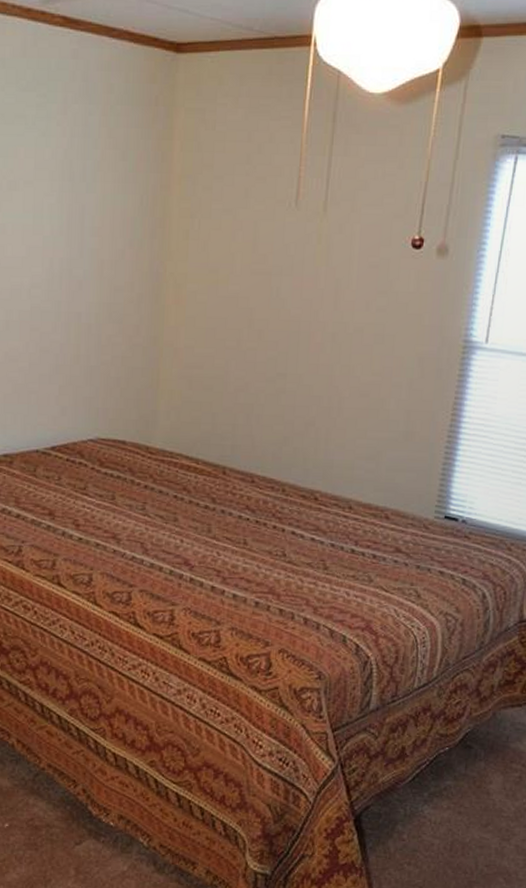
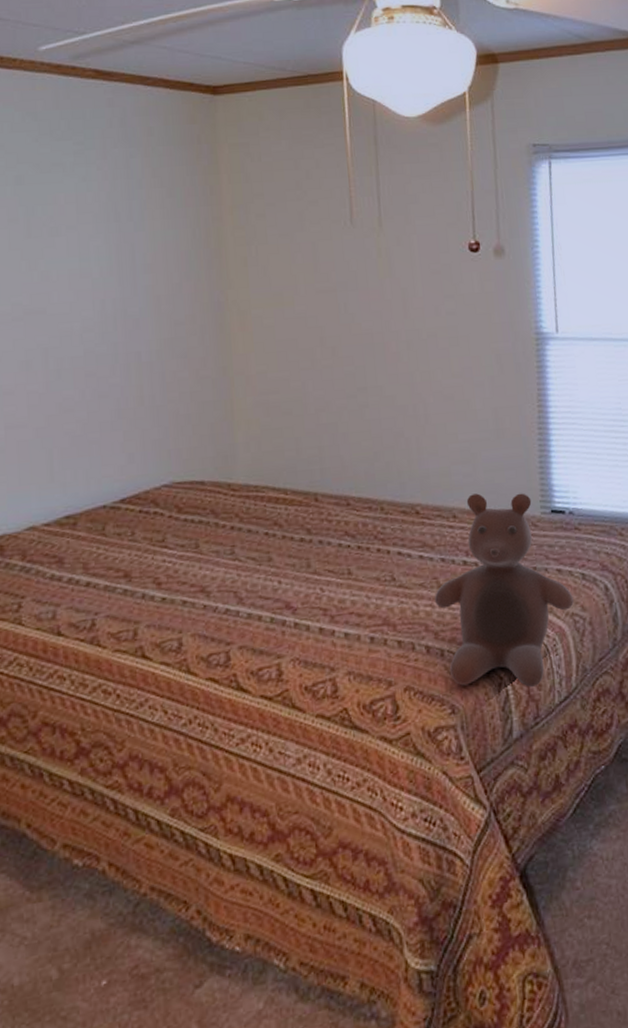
stuffed bear: none [318,489,450,671] -> present [434,493,574,688]

